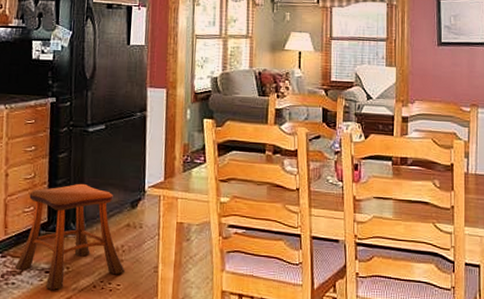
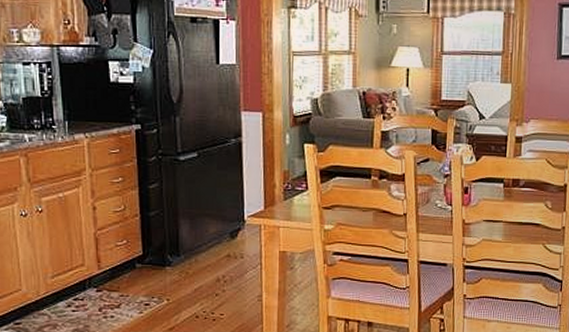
stool: present [14,183,126,290] -> none [112,214,229,321]

